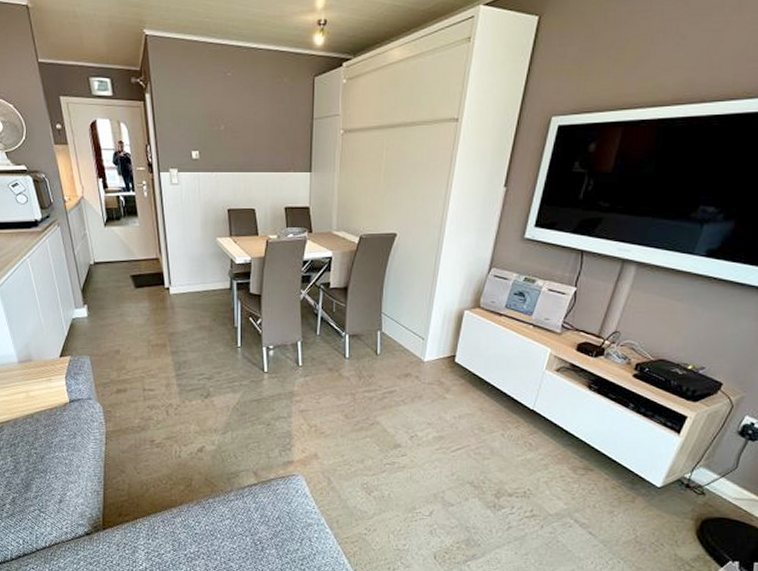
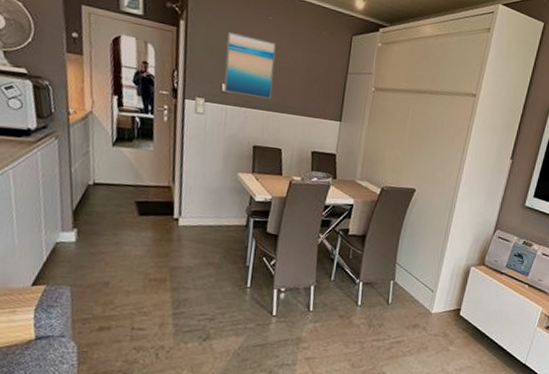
wall art: none [190,96,240,160] -> present [223,31,276,100]

